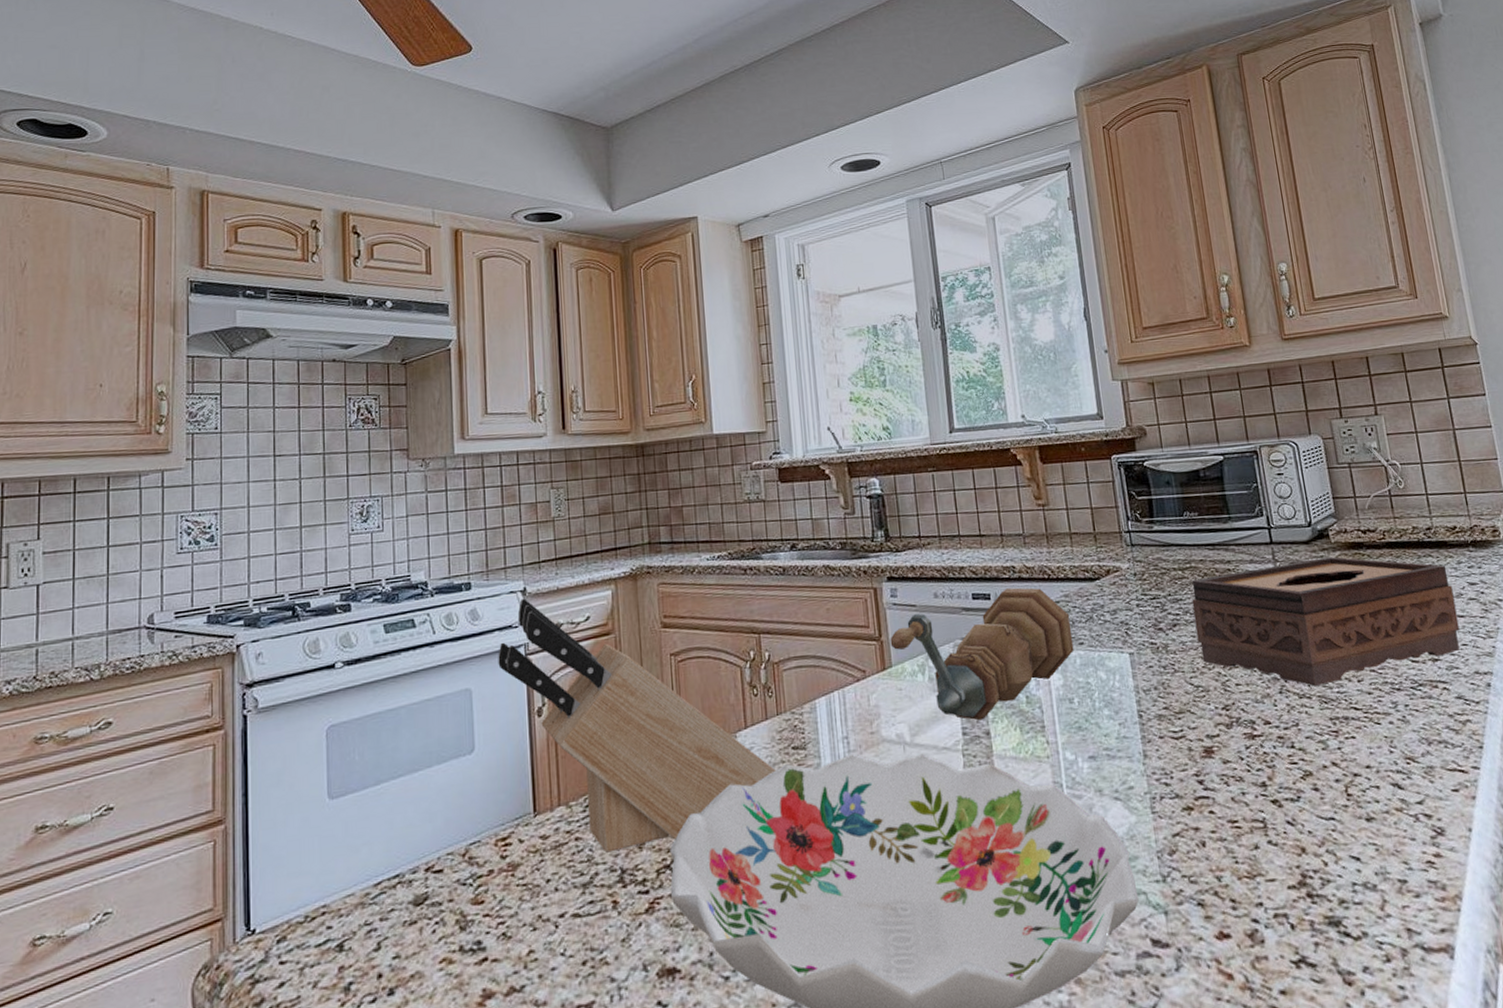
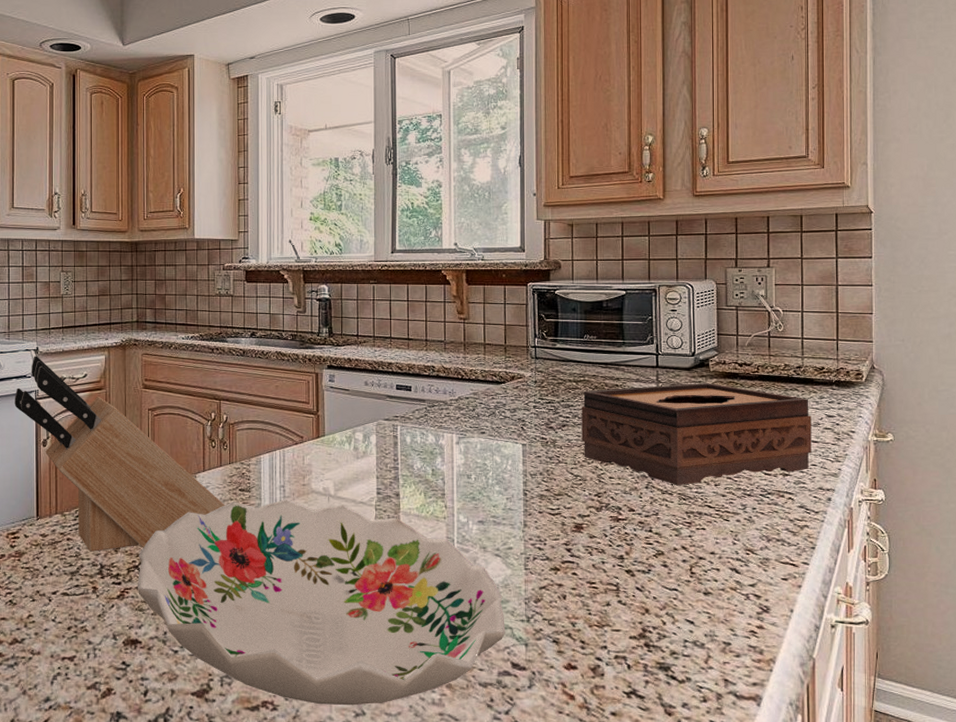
pepper mill: present [890,587,1074,721] -> none [325,383,476,484]

